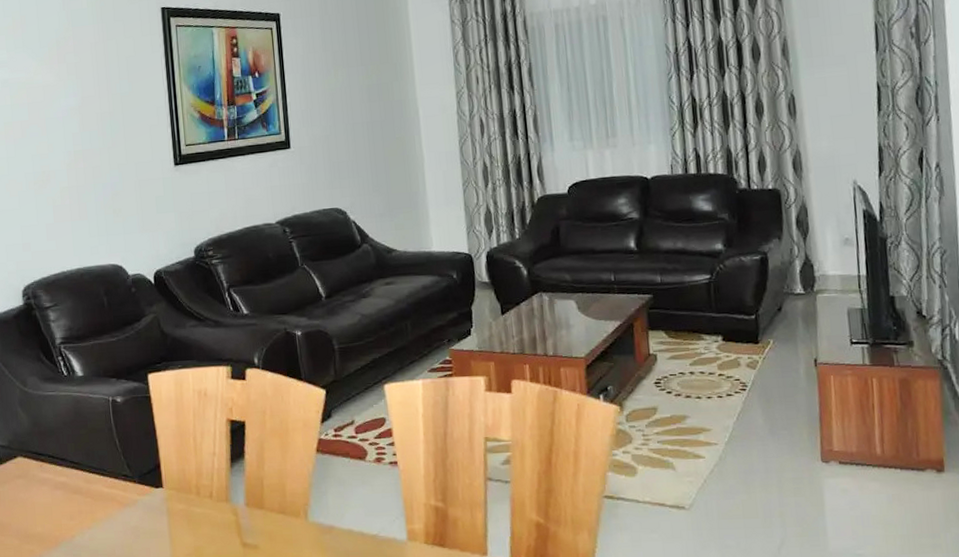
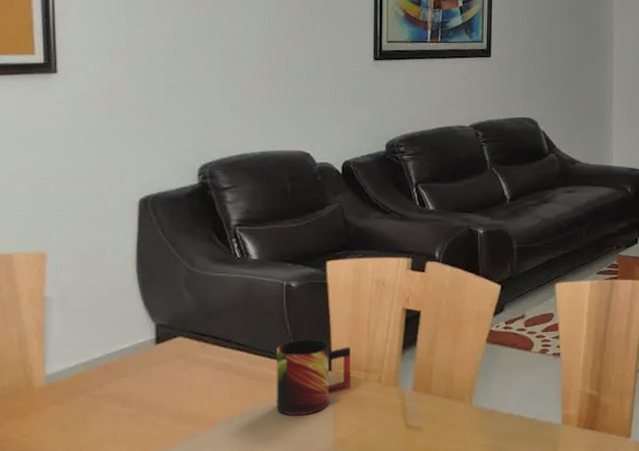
mug: none [108,455,184,535] -> present [276,340,351,416]

